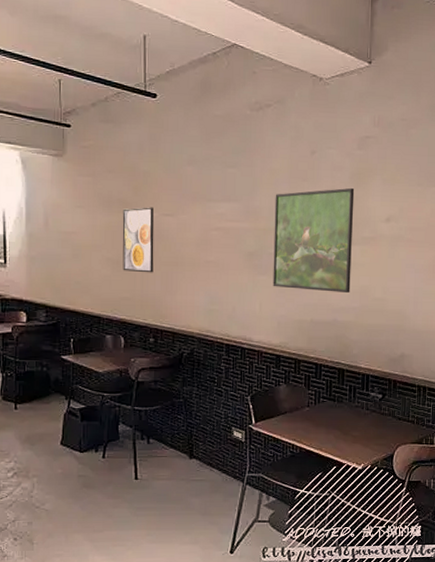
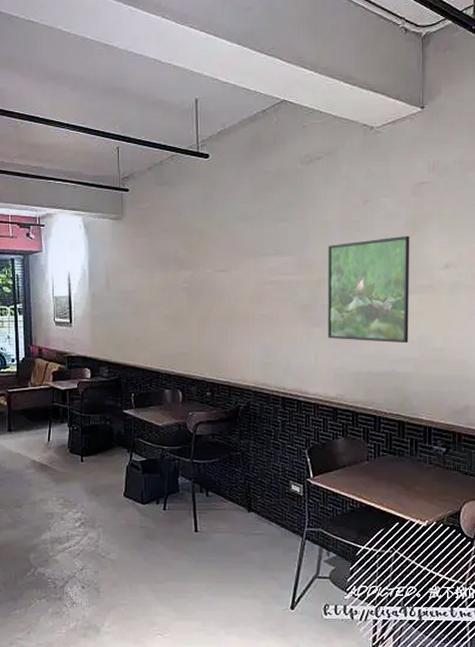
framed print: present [122,207,154,273] -> none [178,264,209,328]

